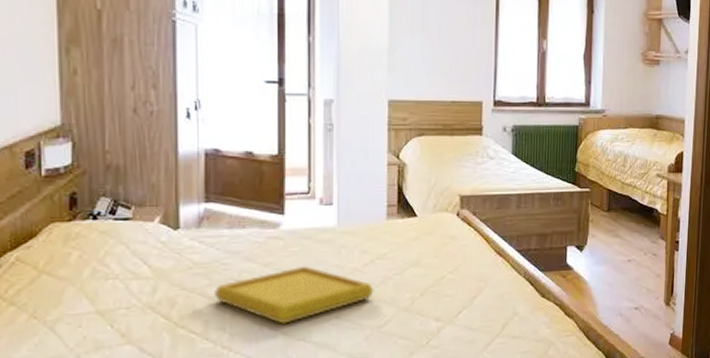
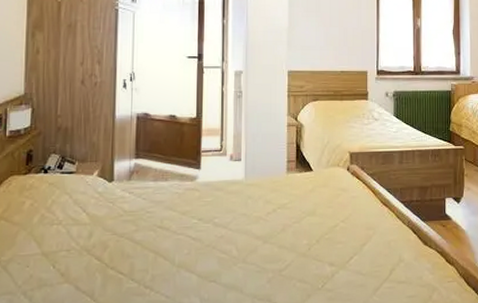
serving tray: present [213,265,374,324] -> none [139,214,276,267]

